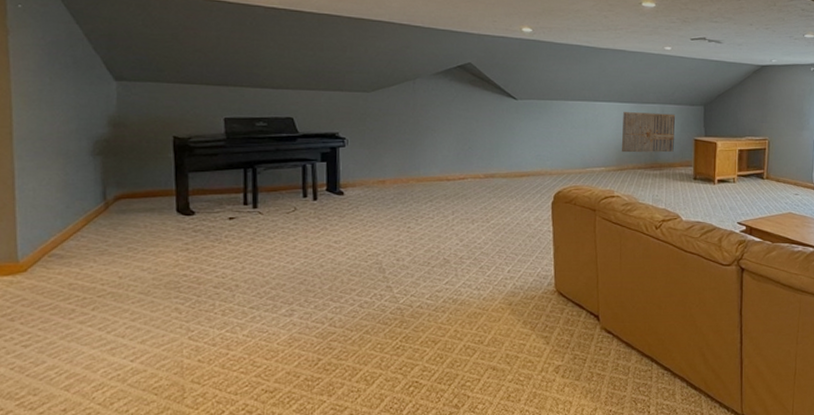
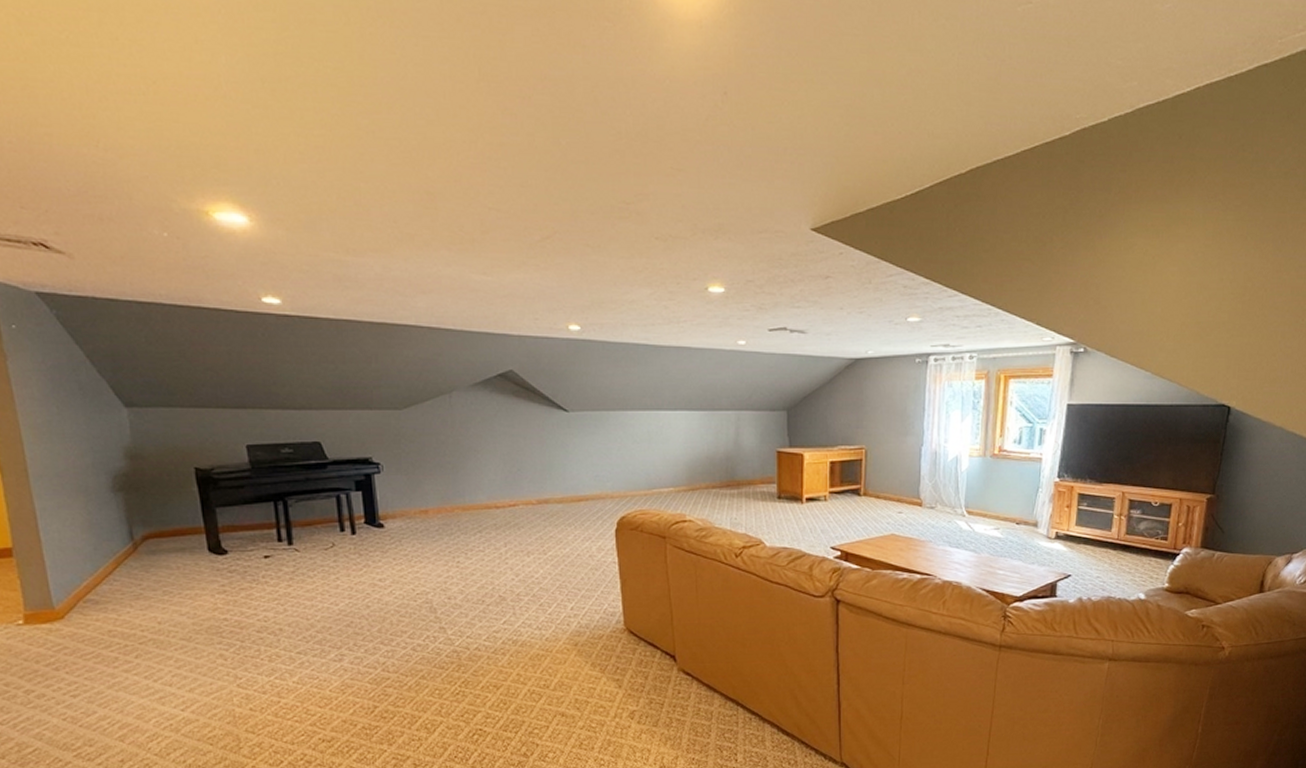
wall art: present [622,112,676,153] -> none [692,421,754,470]

